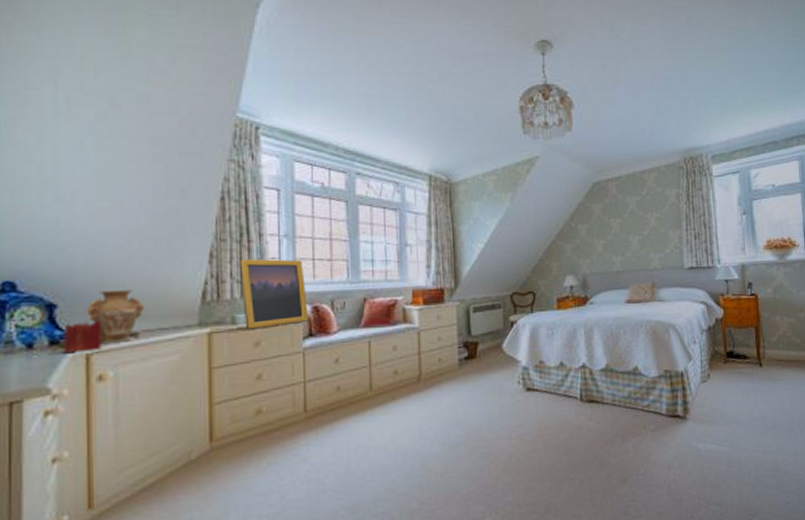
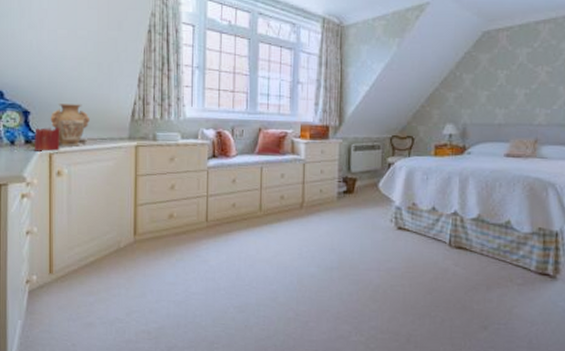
picture frame: present [240,258,308,330] -> none [161,85,213,147]

